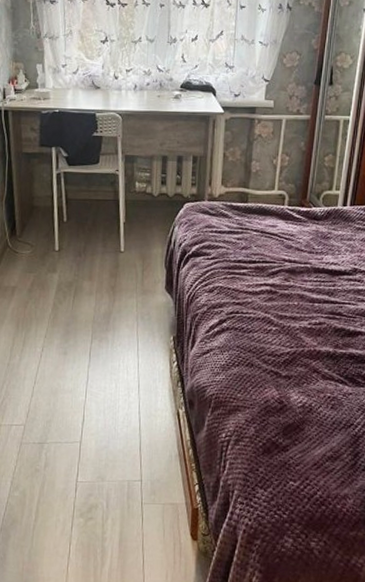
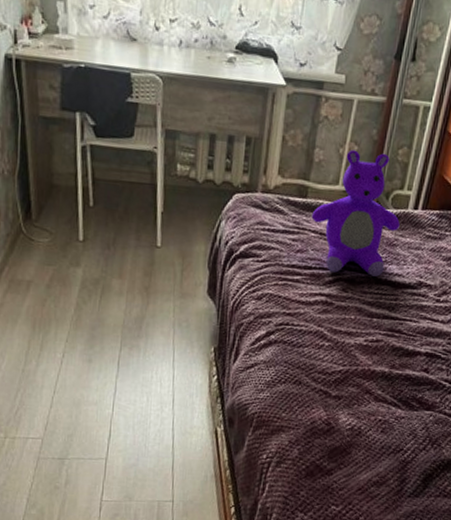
stuffed bear: none [253,160,331,266] -> present [311,149,400,277]

